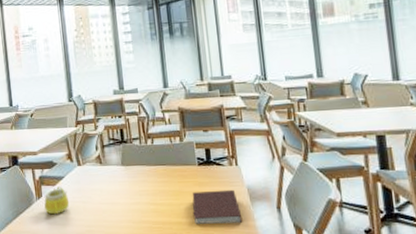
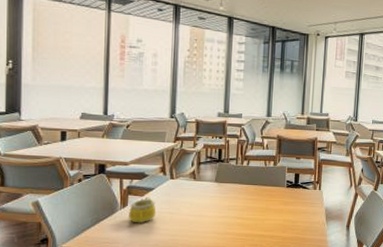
notebook: present [192,189,243,224] -> none [274,209,317,237]

